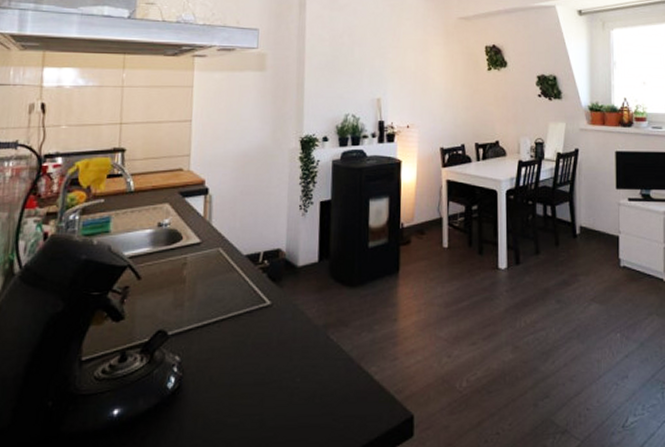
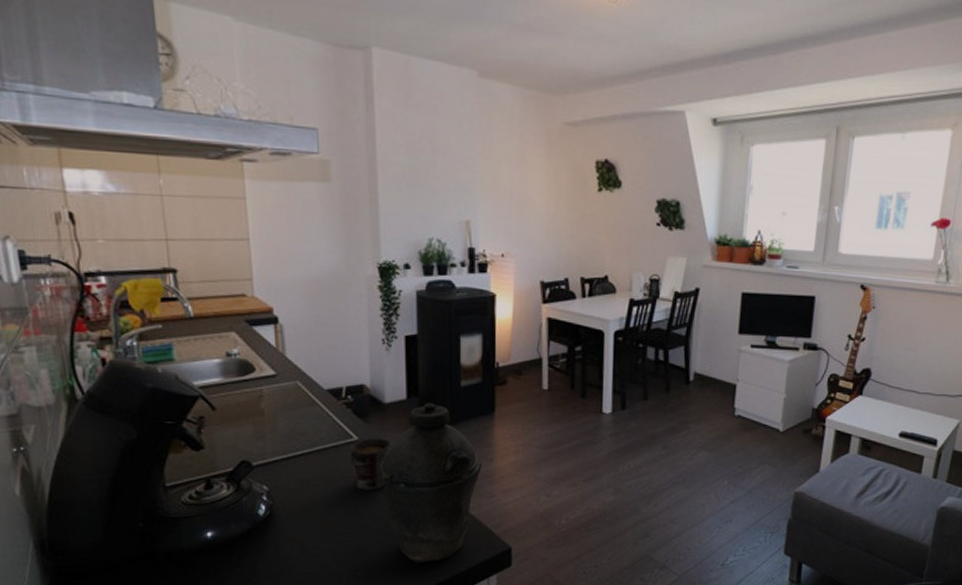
mug: none [261,302,302,358] -> present [350,438,392,491]
kettle: none [288,264,387,437] -> present [379,402,483,563]

